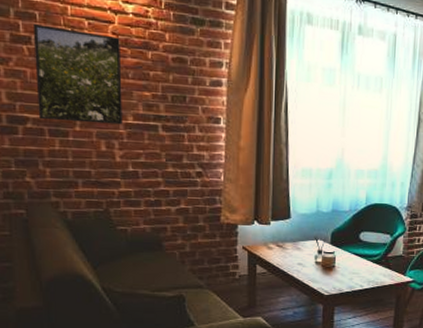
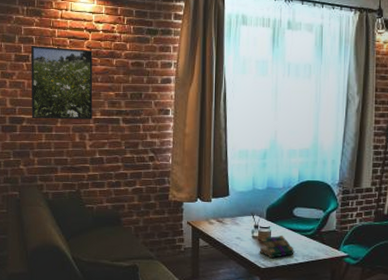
book: none [322,260,361,285] -> present [259,235,296,259]

